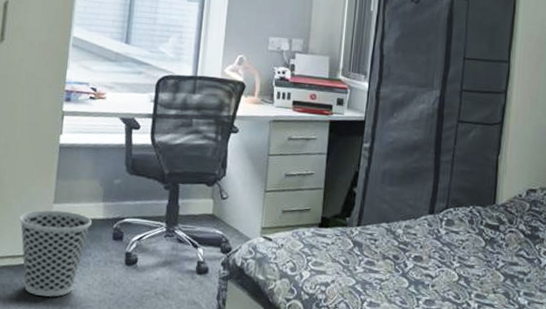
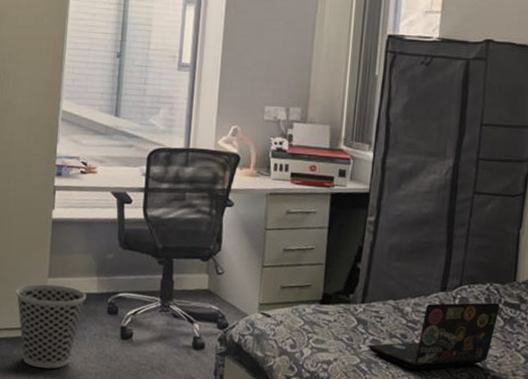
laptop: none [363,224,481,290] -> present [368,302,500,370]

